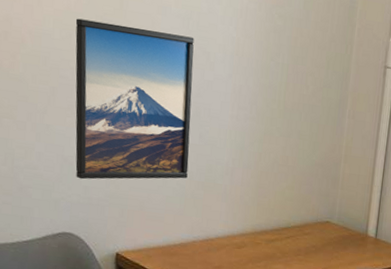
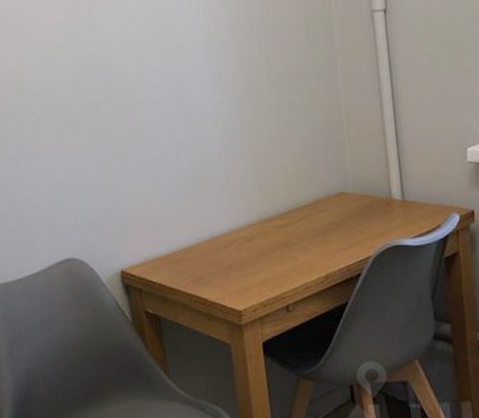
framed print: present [75,18,194,180] -> none [50,35,181,201]

